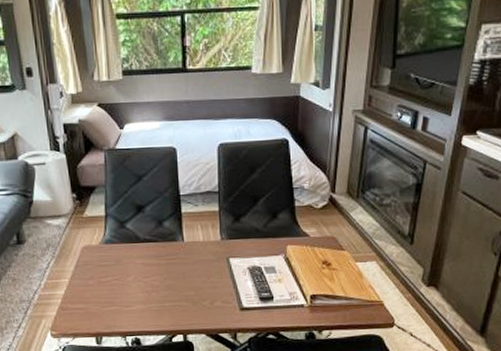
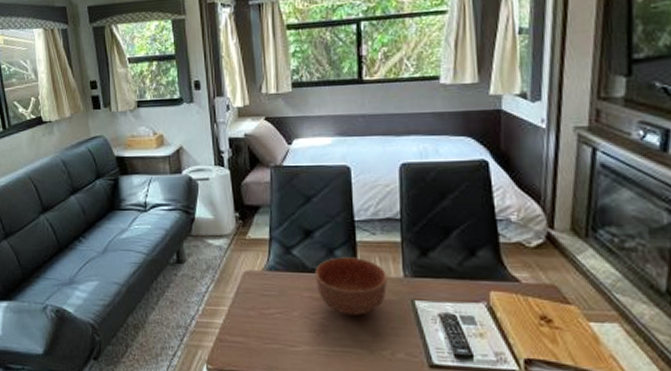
bowl: none [146,226,208,275] -> present [315,257,388,315]

